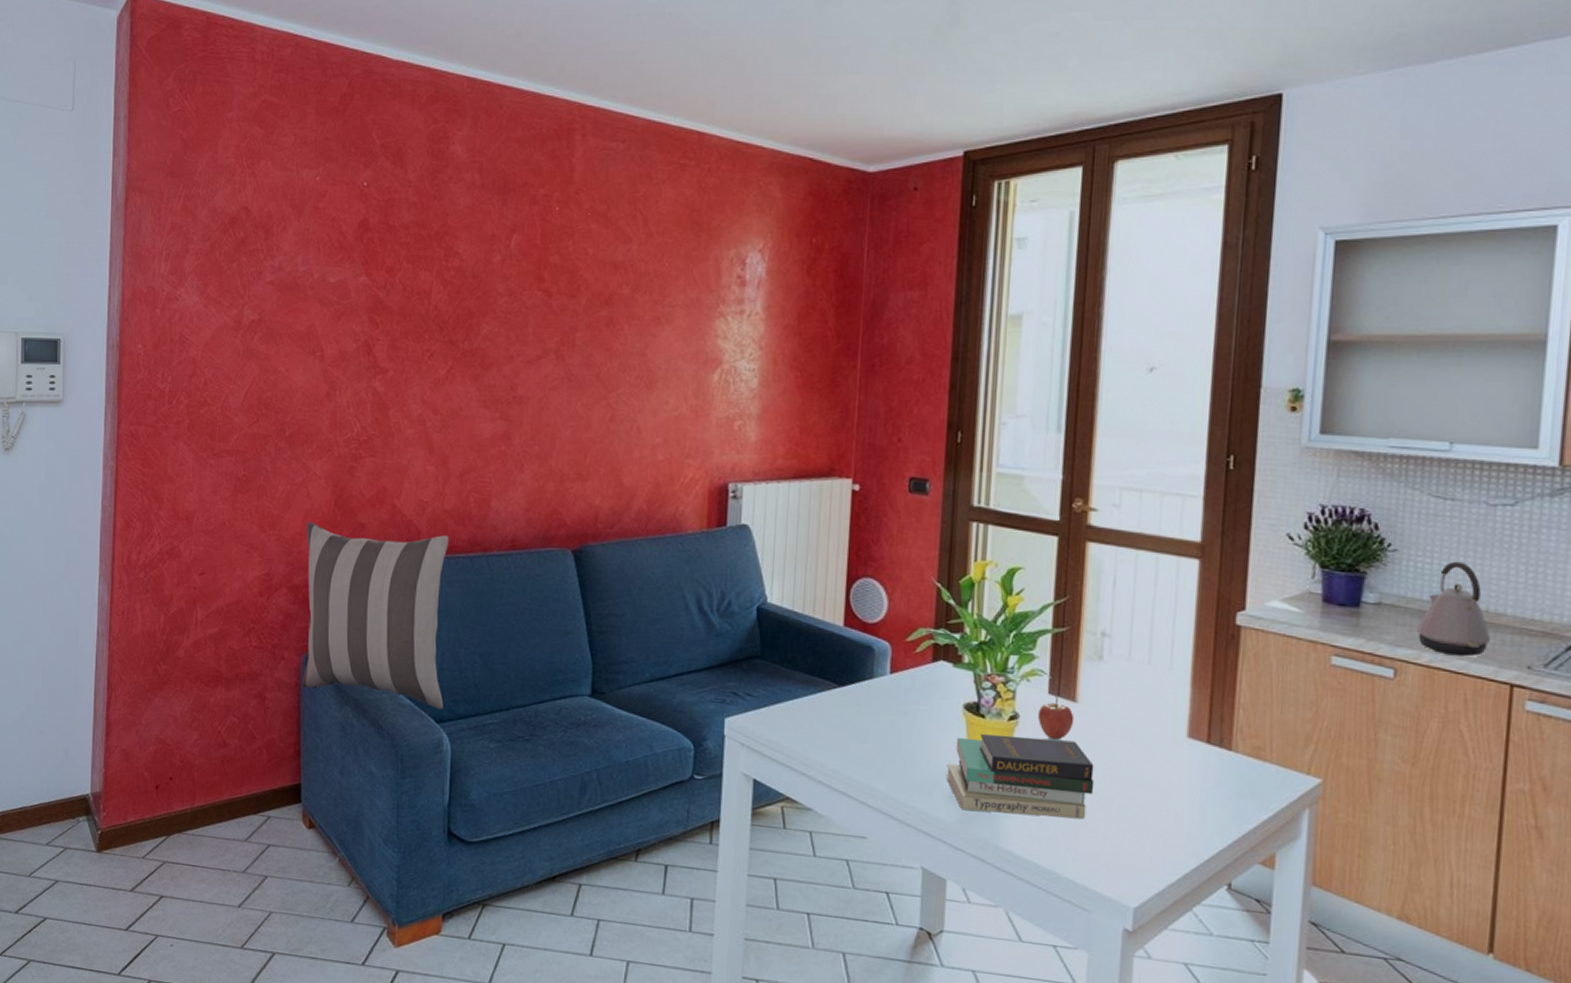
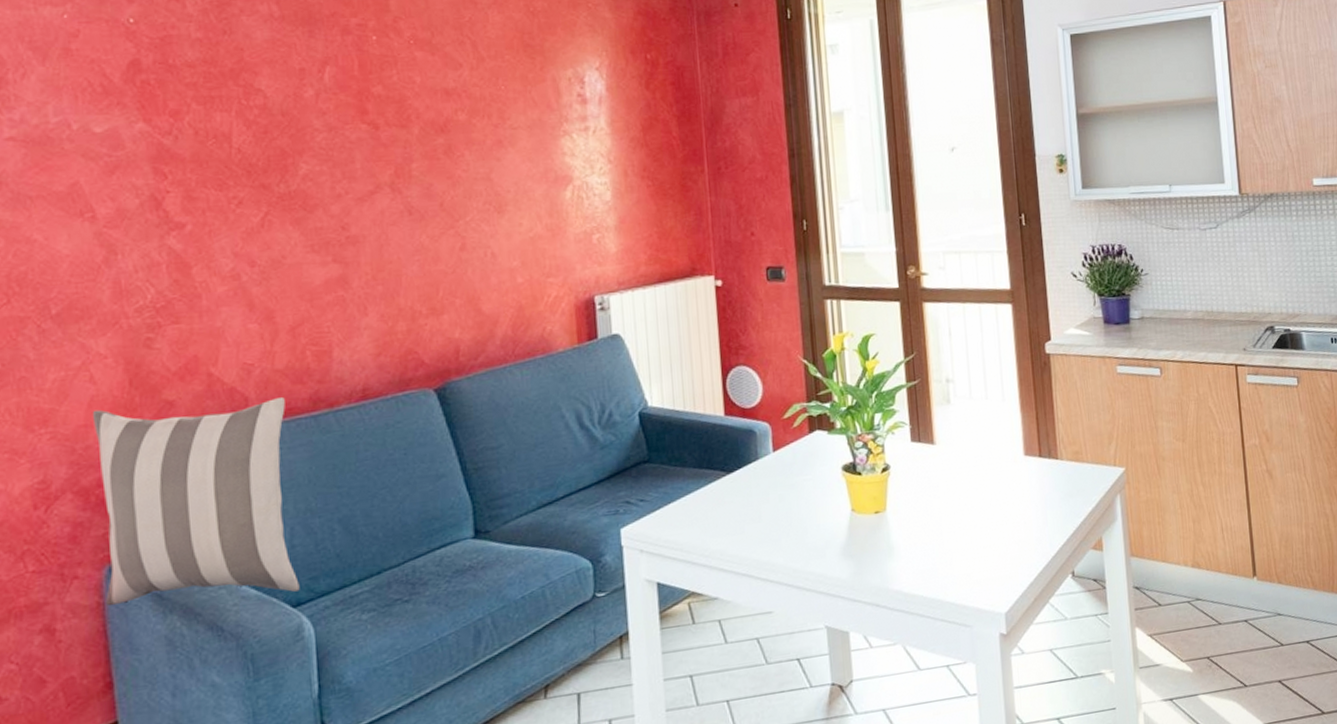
books: present [946,734,1095,819] -> none [835,479,959,564]
fruit: present [1037,697,1074,740] -> none [904,443,935,482]
kettle: present [1417,561,1490,657] -> none [1170,276,1217,350]

